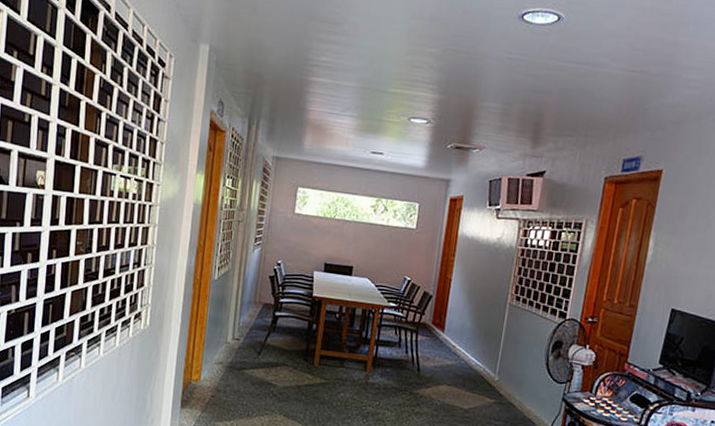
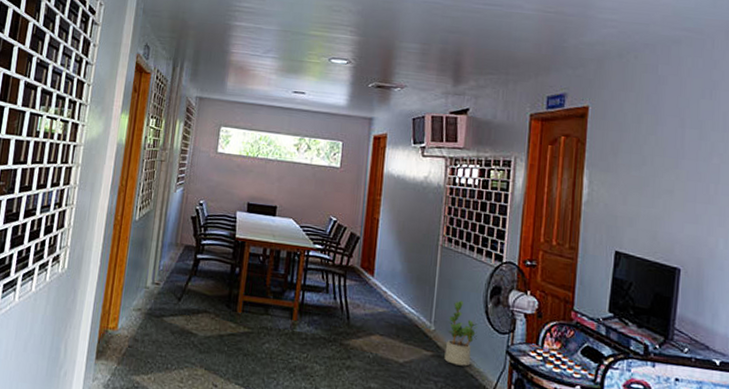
potted plant: none [505,353,538,412] -> present [444,300,478,367]

